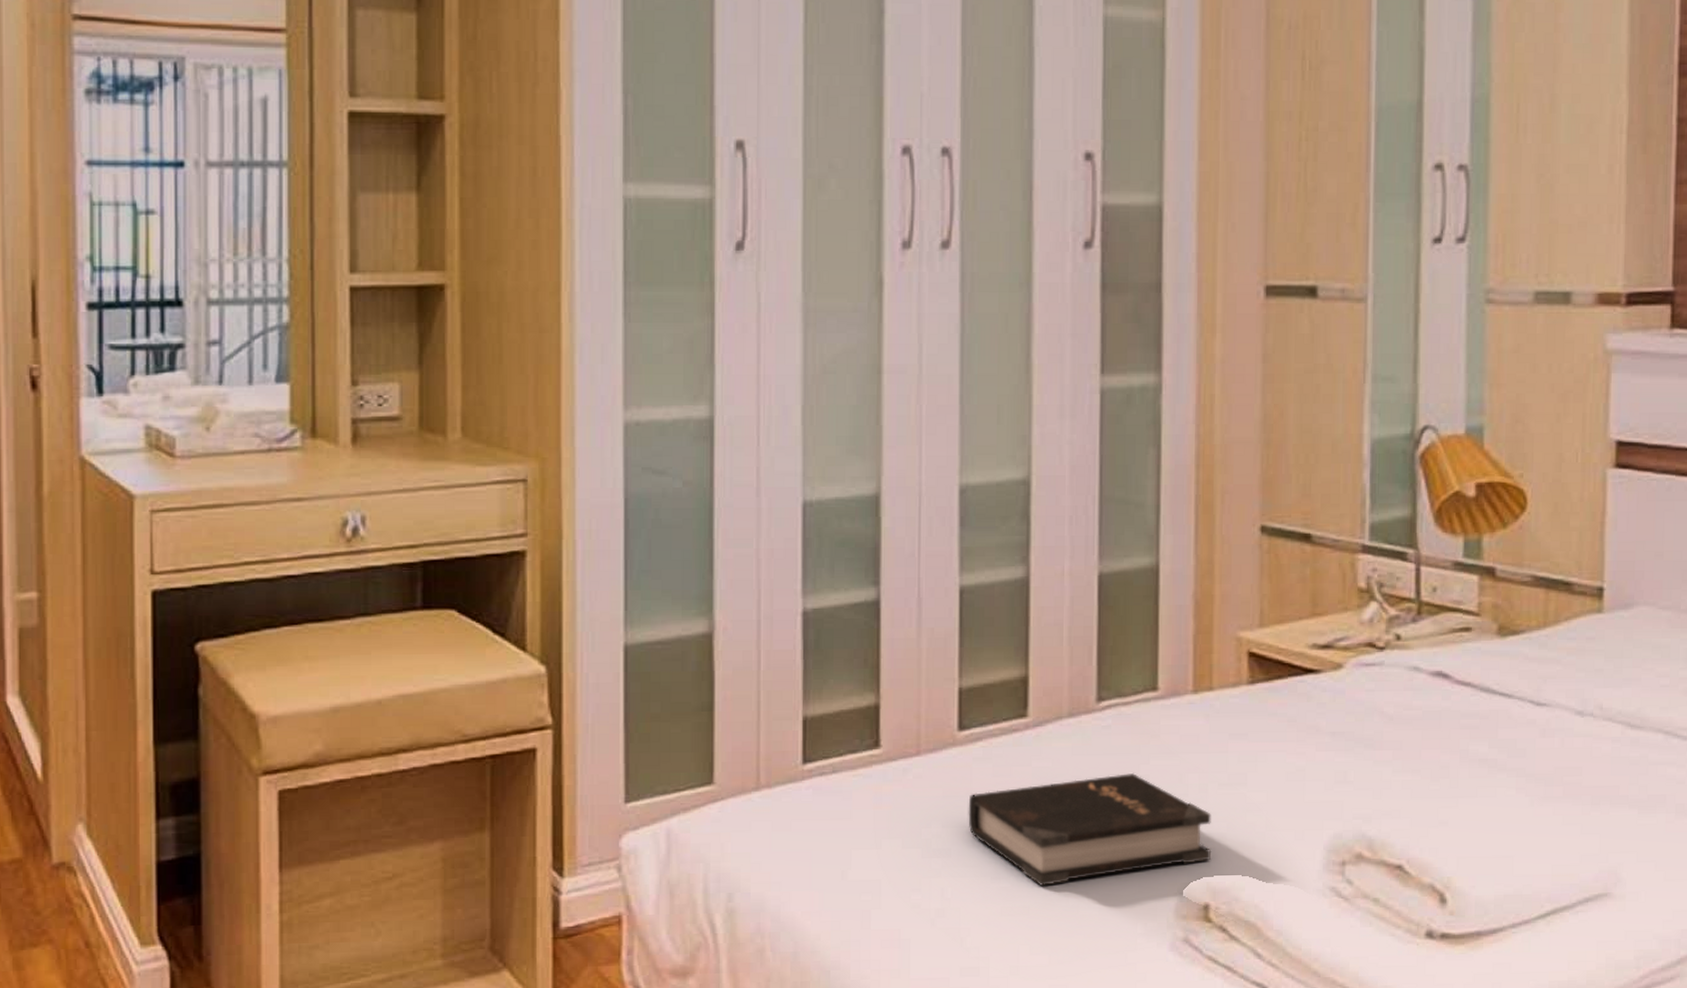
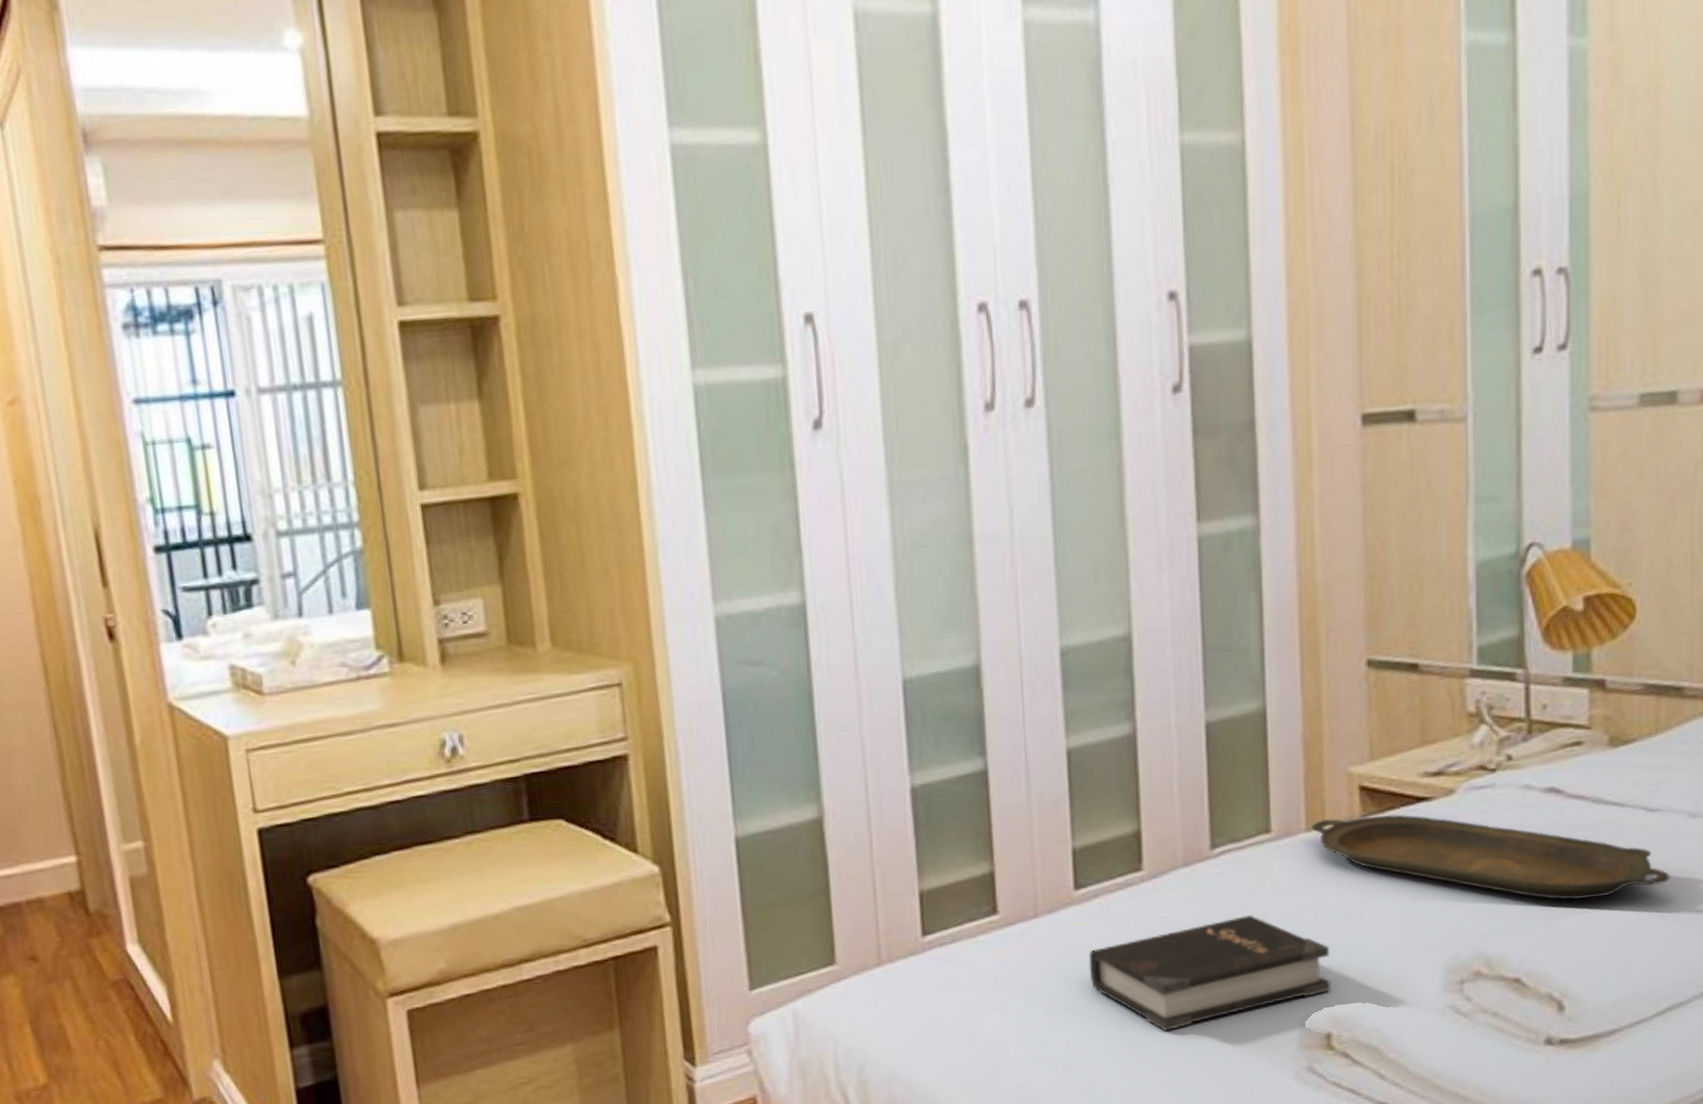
serving tray: none [1198,681,1556,789] -> present [1311,814,1670,900]

